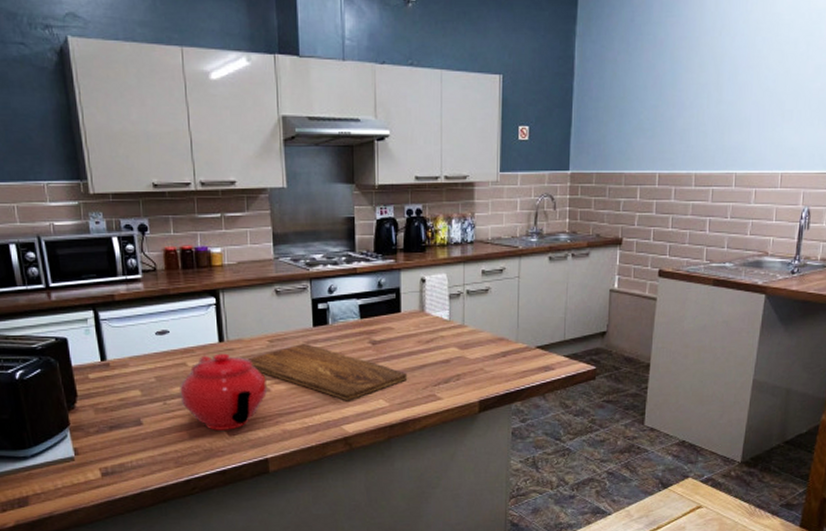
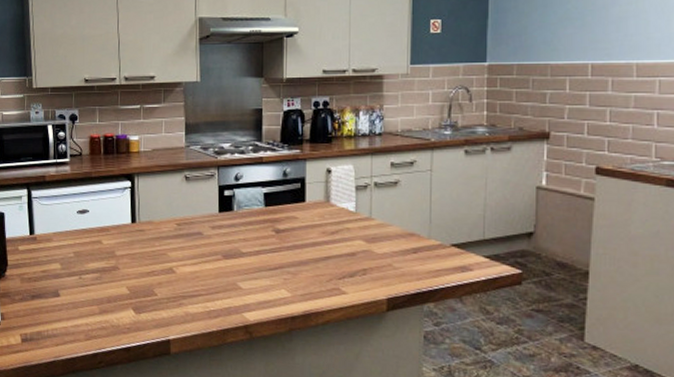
teapot: present [180,353,267,430] -> none [94,233,172,308]
cutting board: present [247,343,408,400] -> none [156,227,311,288]

